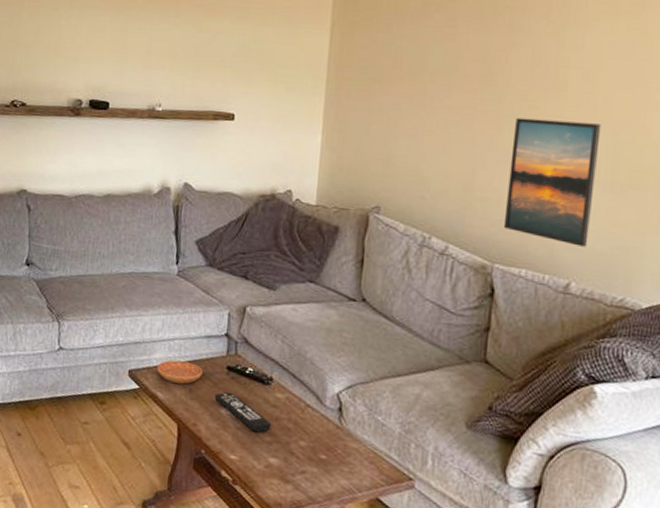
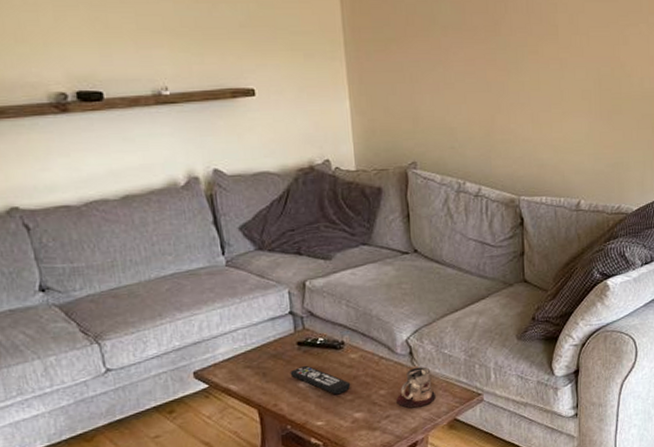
saucer: present [157,360,203,384] -> none [224,348,274,372]
mug: none [316,426,360,473] -> present [396,367,435,408]
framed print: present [503,117,602,247] -> none [520,61,589,169]

